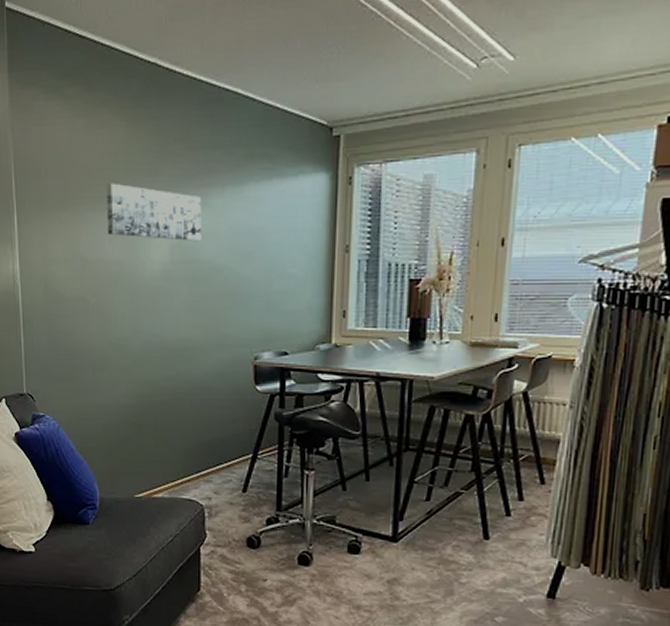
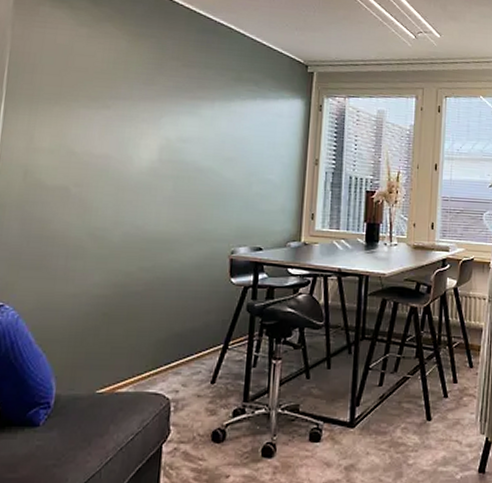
wall art: present [106,183,202,242] -> none [98,85,193,145]

